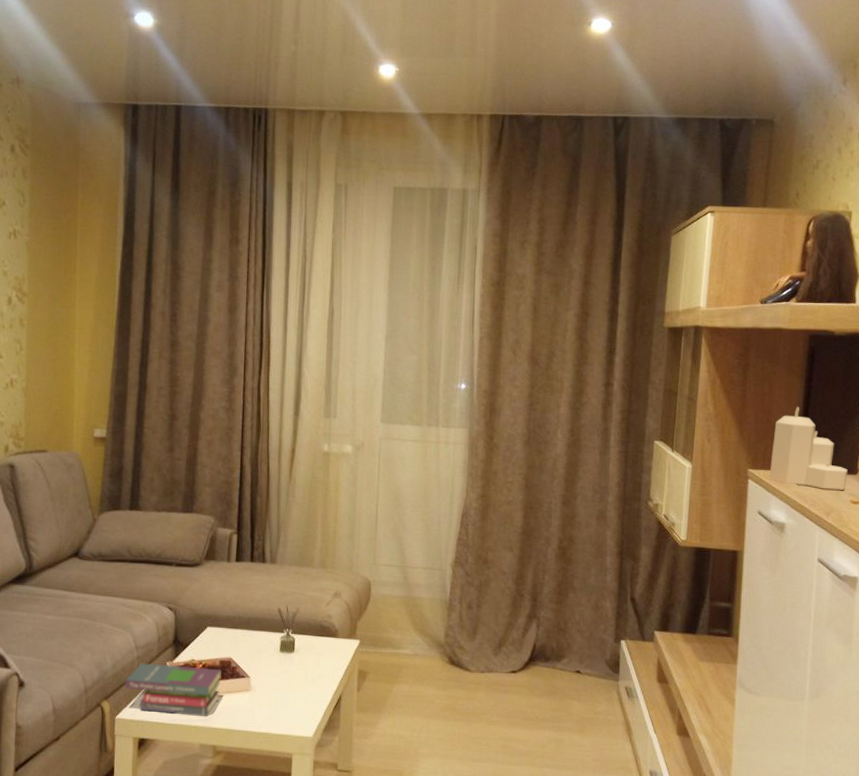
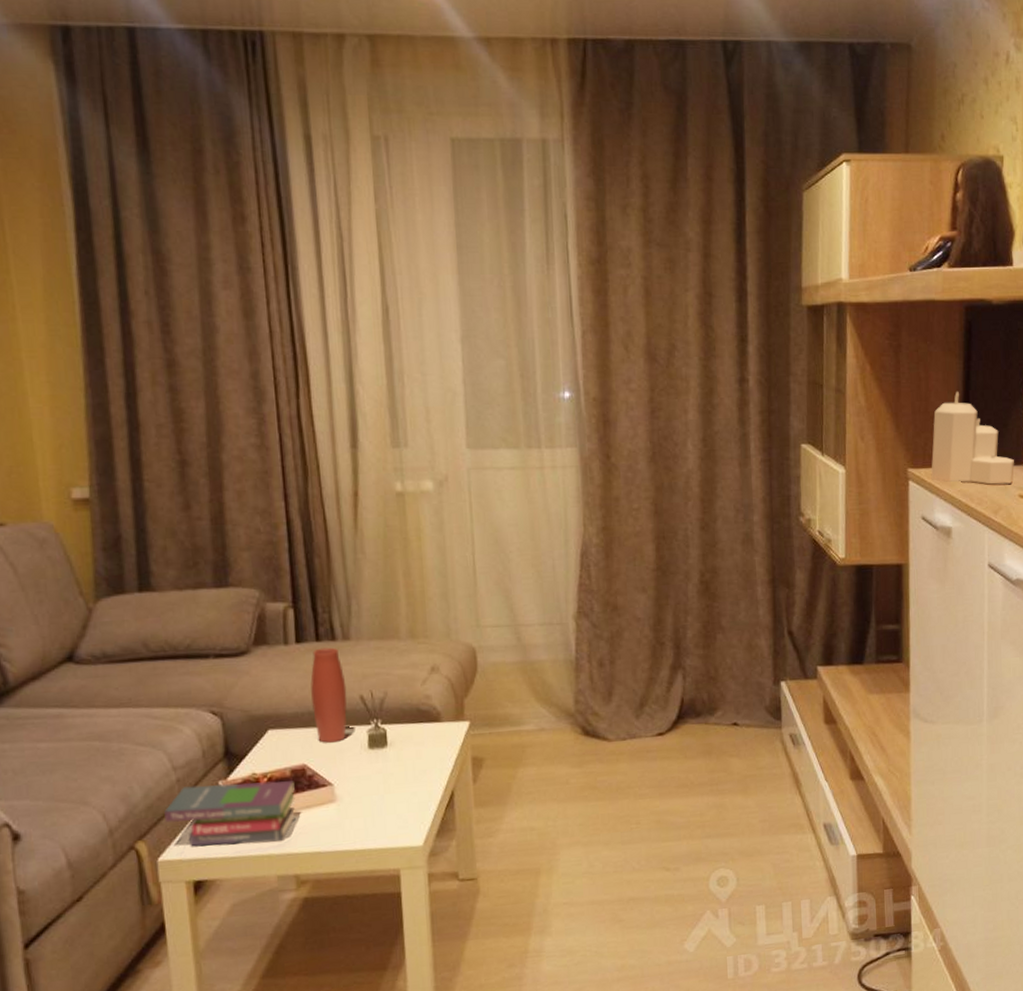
vase: none [242,567,269,643] -> present [310,647,347,743]

